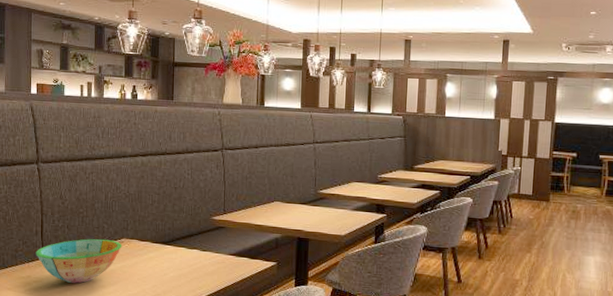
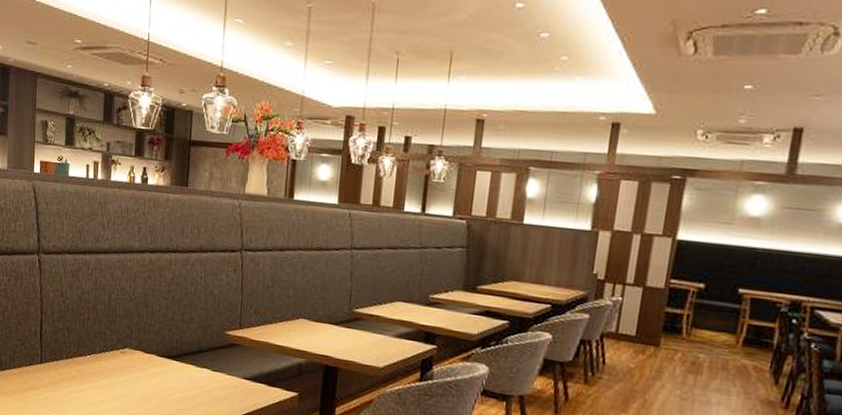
bowl: present [36,239,123,284] -> none [34,345,125,395]

